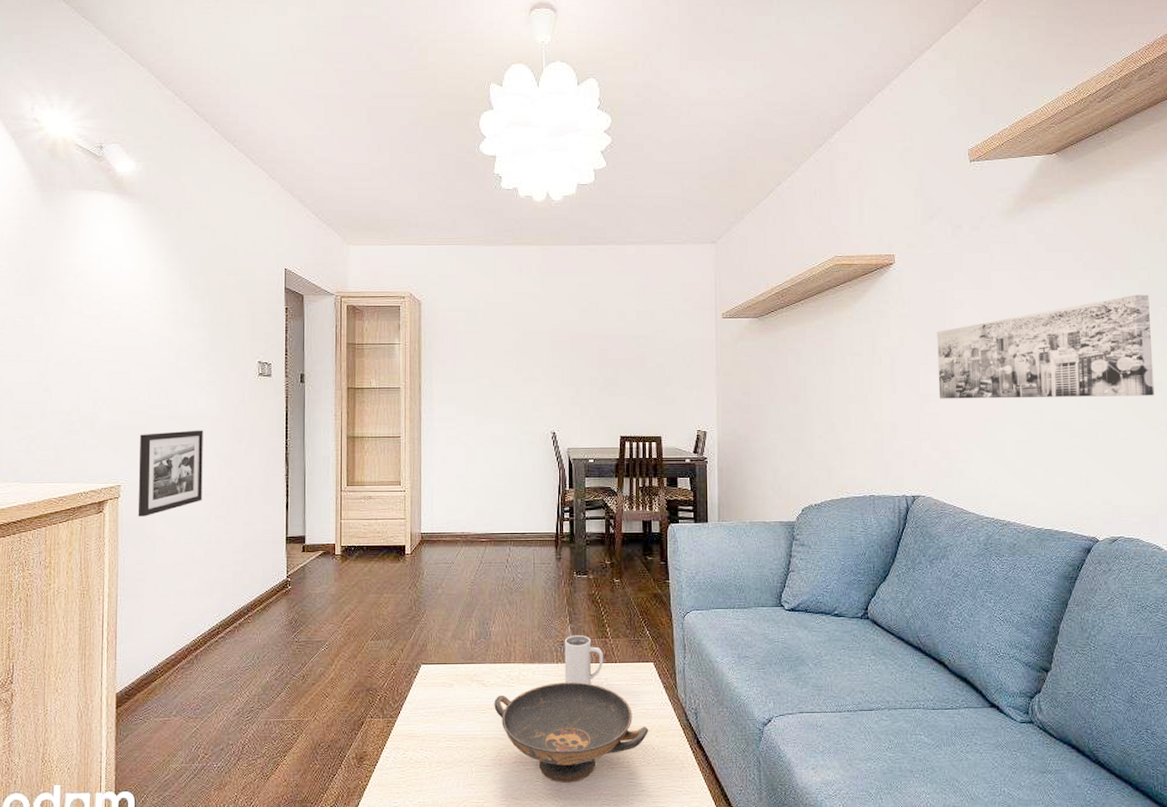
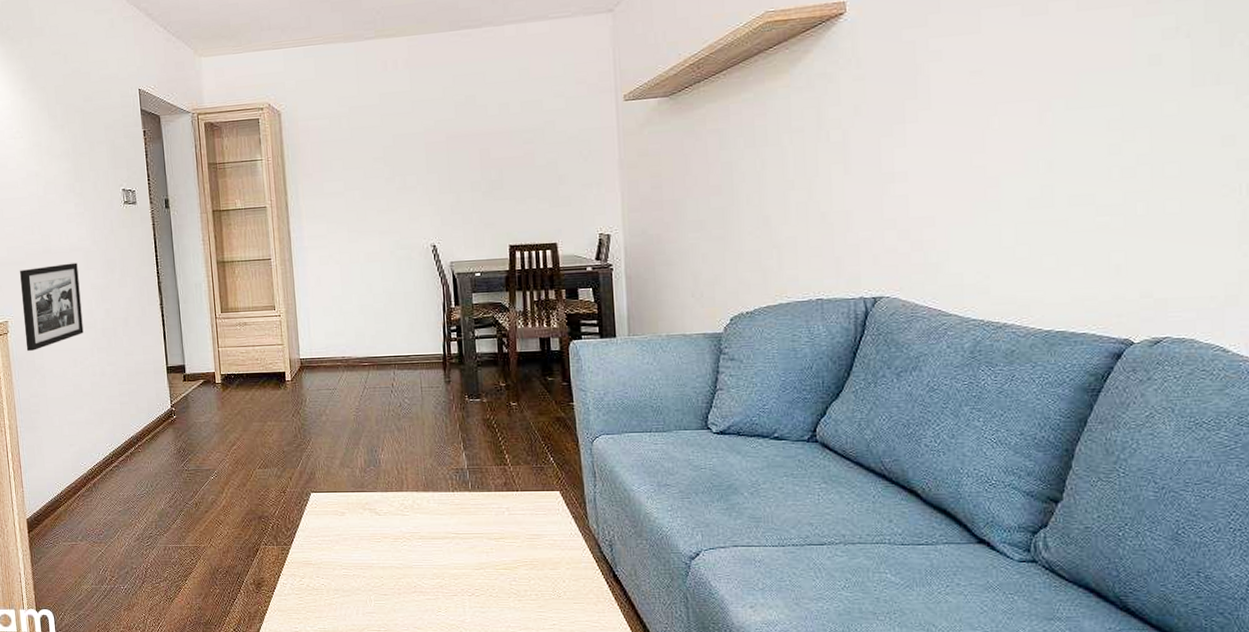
decorative bowl: present [494,682,648,783] -> none [388,511,557,614]
mug: present [564,635,604,685] -> none [459,463,504,514]
wall art: present [937,294,1154,399] -> none [904,18,1223,178]

